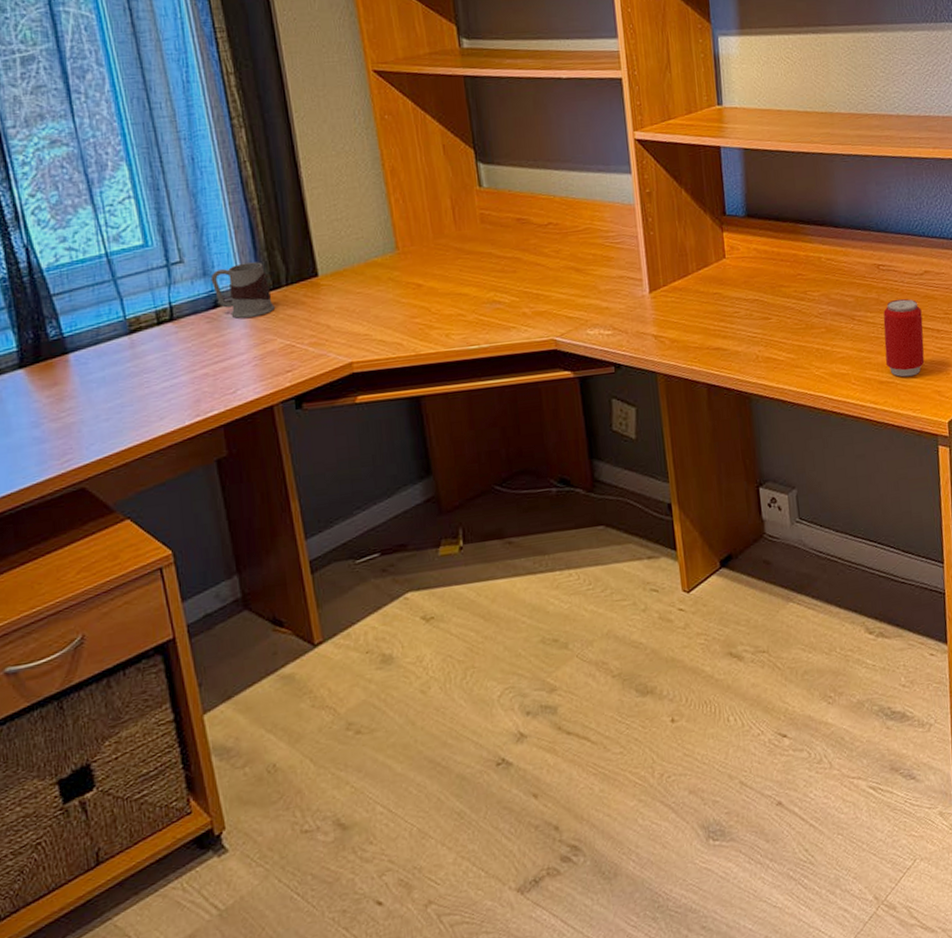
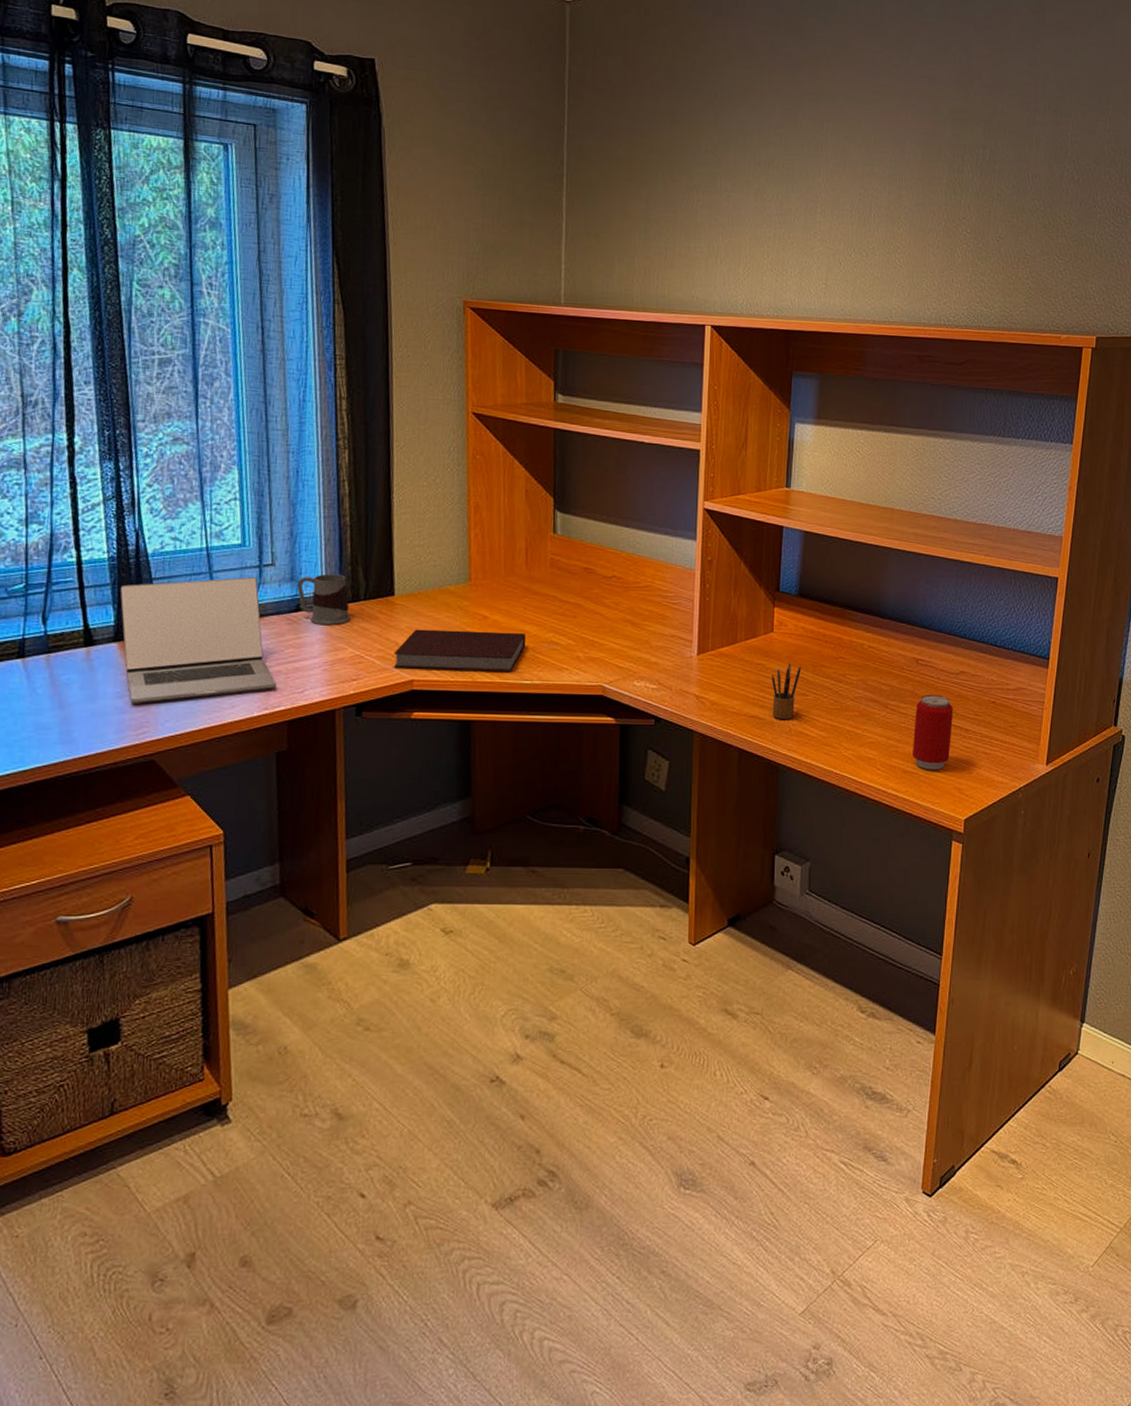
laptop: none [17,278,206,431] -> present [120,577,277,703]
notebook: none [327,296,468,353] -> present [394,629,526,672]
pencil box: none [729,287,760,348] -> present [771,662,801,719]

